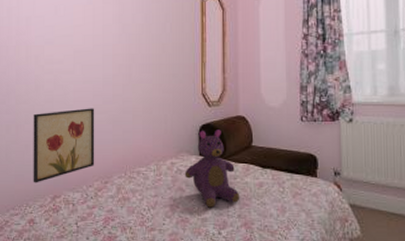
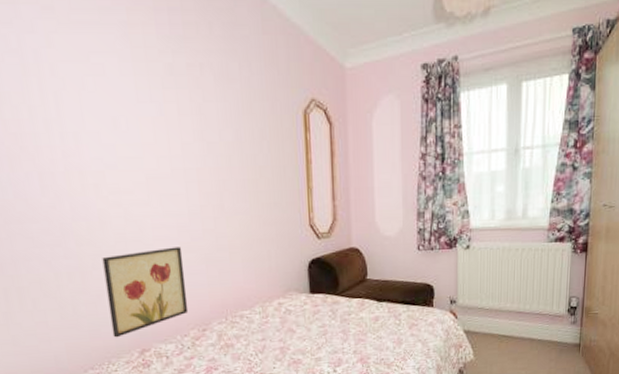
teddy bear: present [184,130,240,208] -> none [294,264,356,347]

